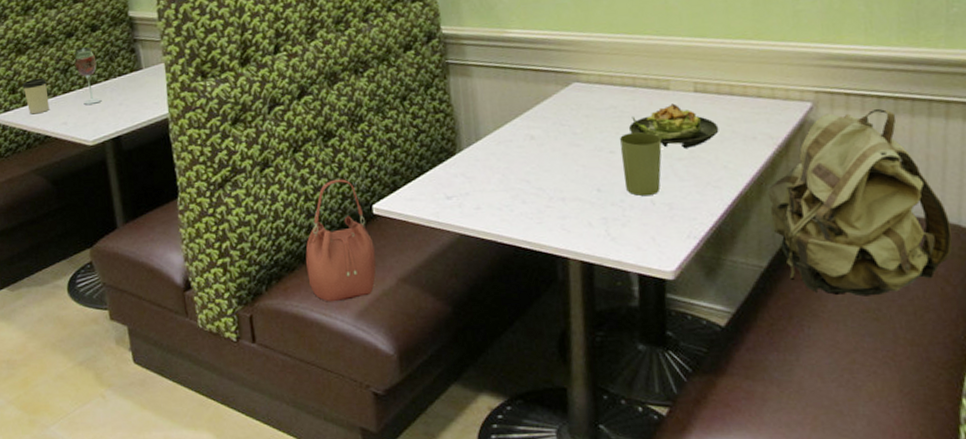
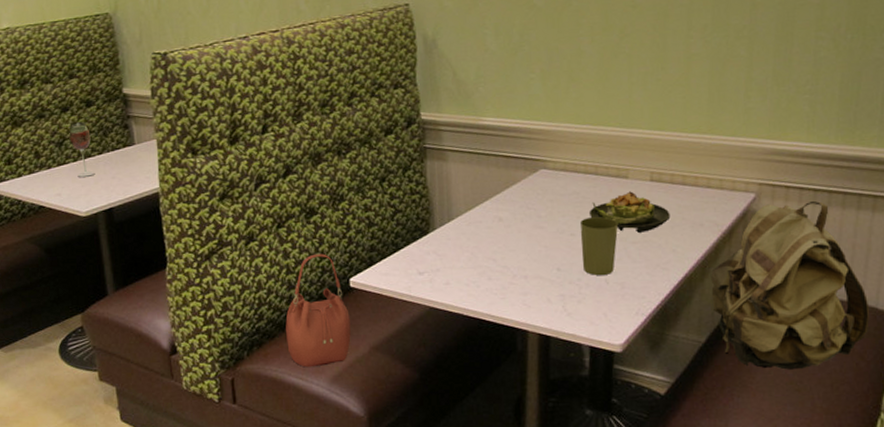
cup: present [22,78,50,115] -> none [18,150,44,185]

